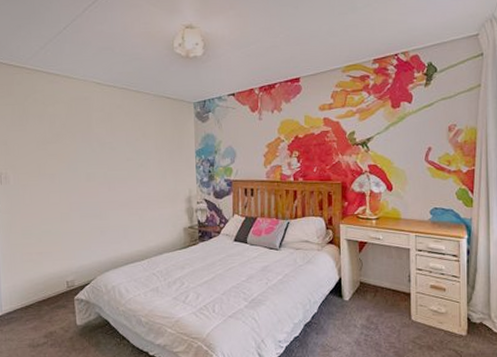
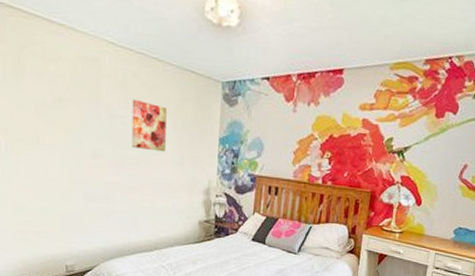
wall art: none [118,127,149,169] -> present [132,99,166,152]

